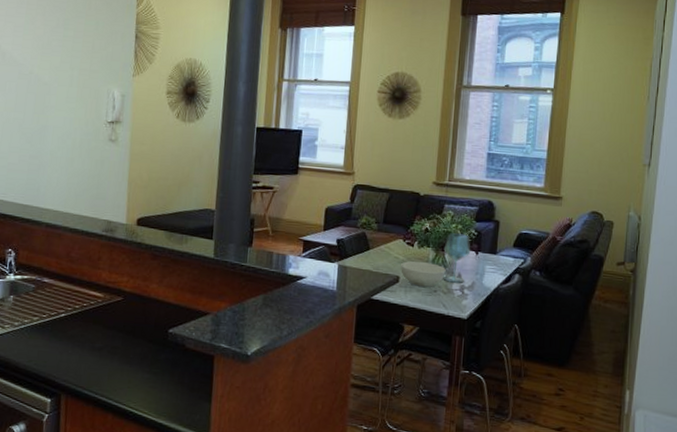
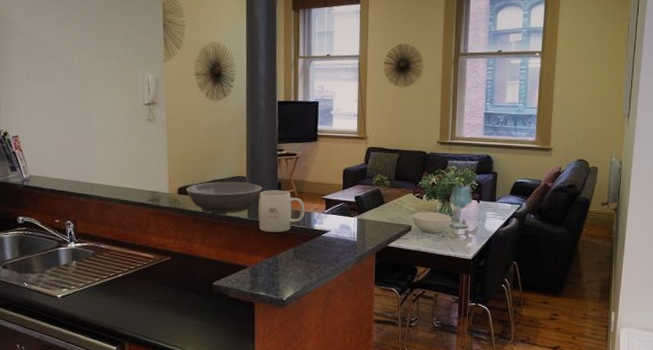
bowl: none [145,213,233,251] -> present [186,181,263,213]
mug: none [225,226,280,276] -> present [258,190,305,232]

